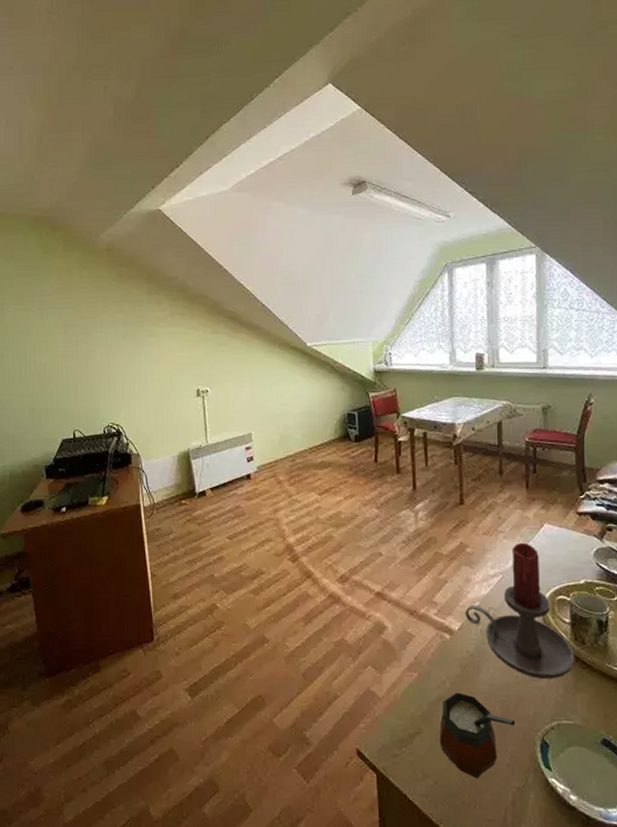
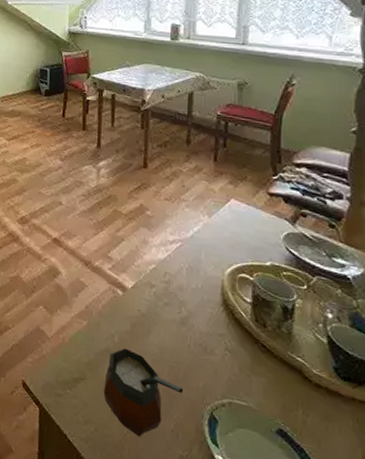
candle holder: present [465,542,575,679] -> none [140,213,254,356]

